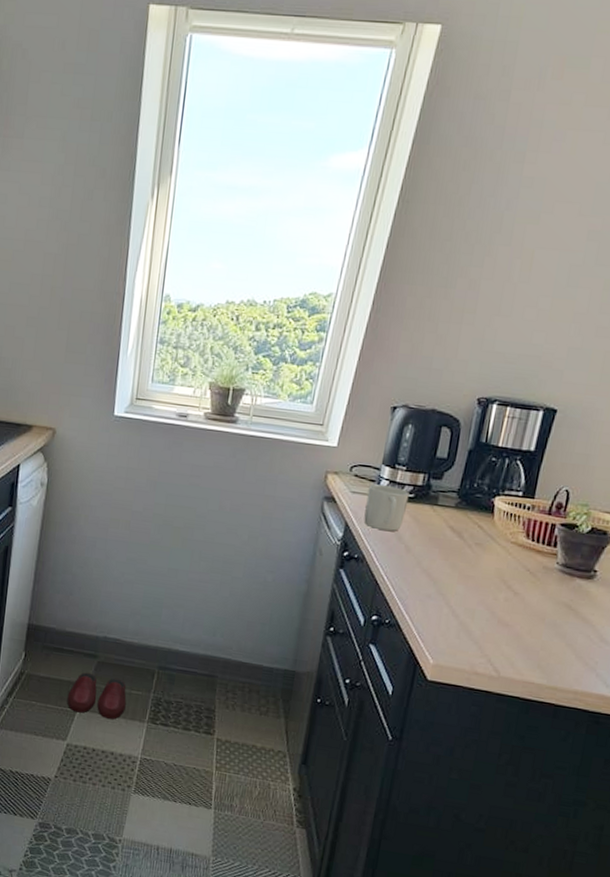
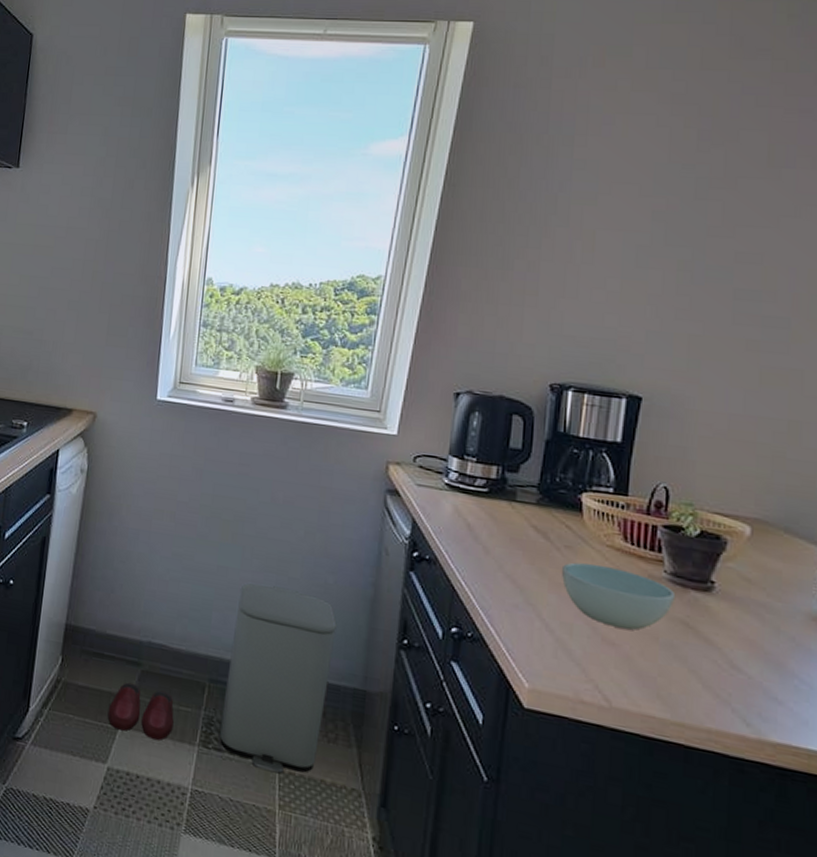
pedal bin: none [166,583,273,742] -> present [219,583,337,775]
mug: present [364,484,410,532] -> none [433,476,483,530]
bowl: none [470,557,564,613] -> present [561,562,676,630]

